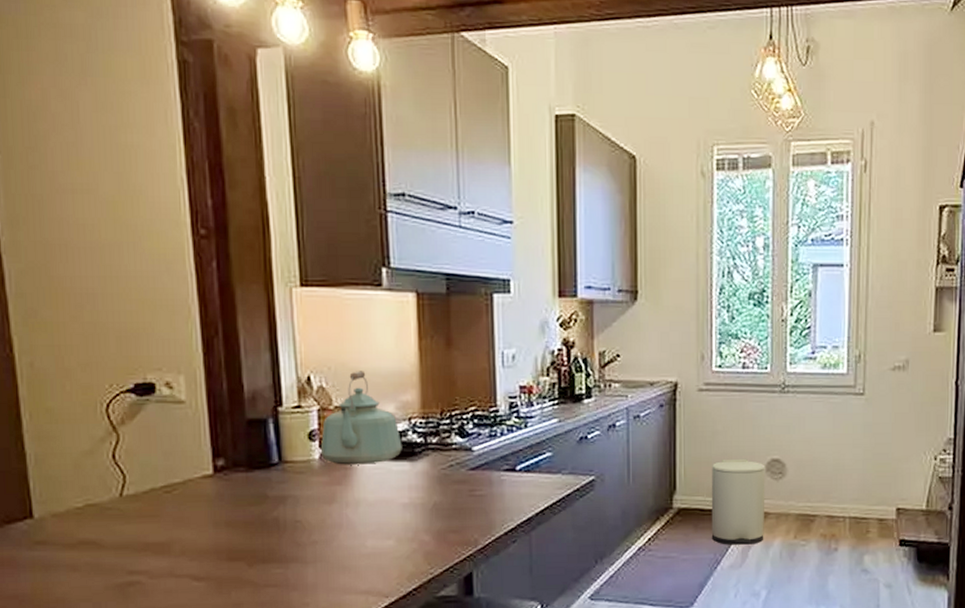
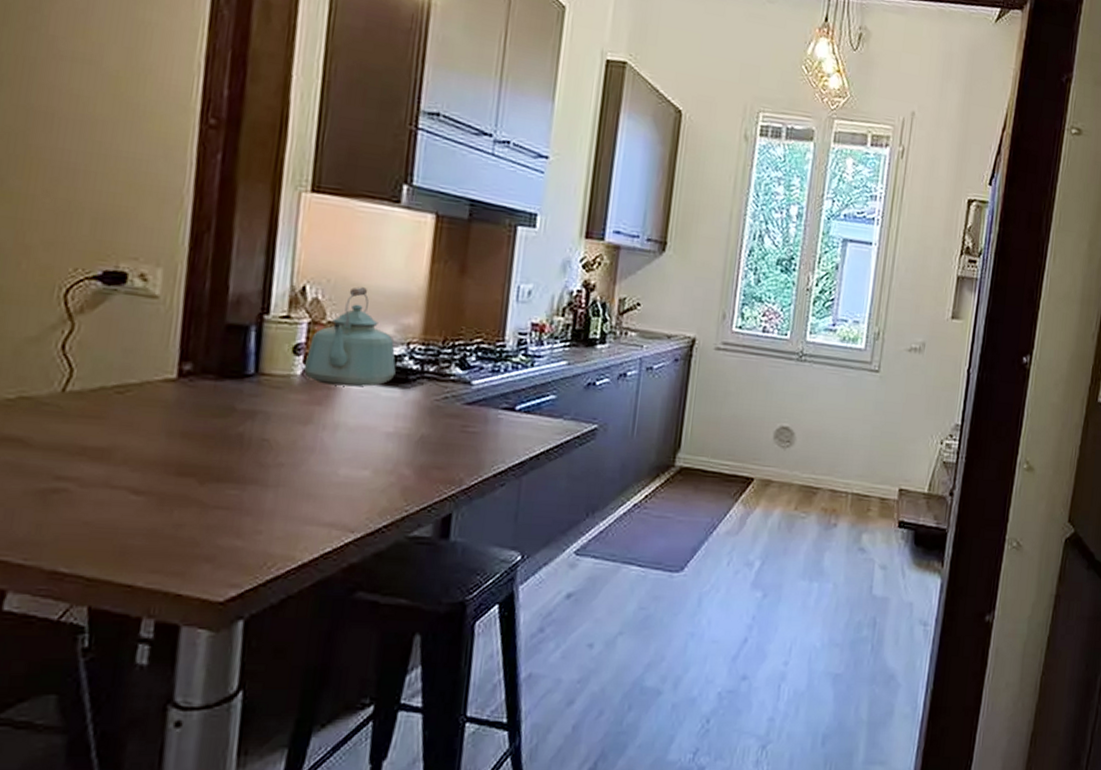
pedal bin: present [711,459,765,545] -> none [710,422,774,512]

